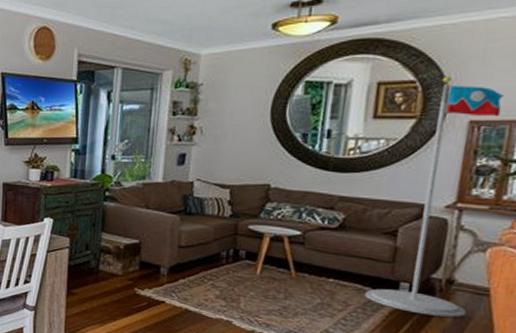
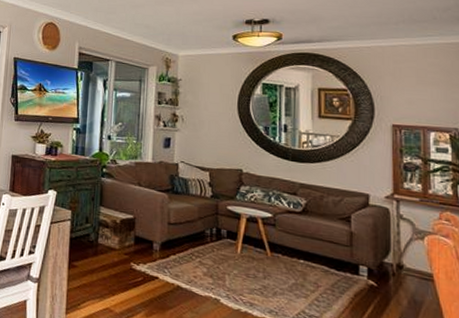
flag: present [365,76,504,318] -> none [332,87,418,302]

